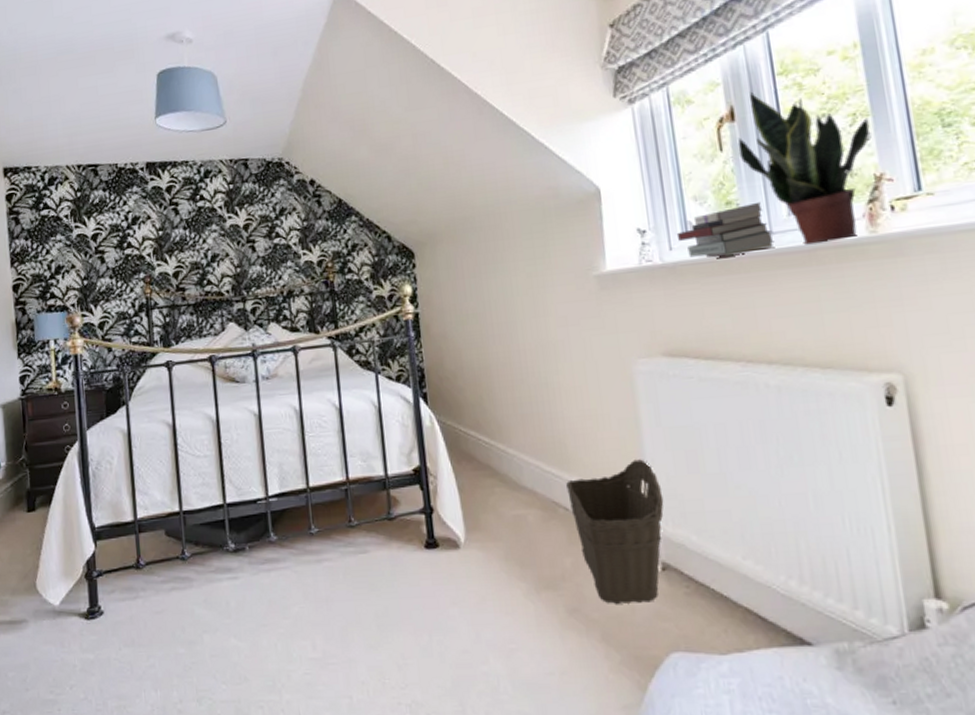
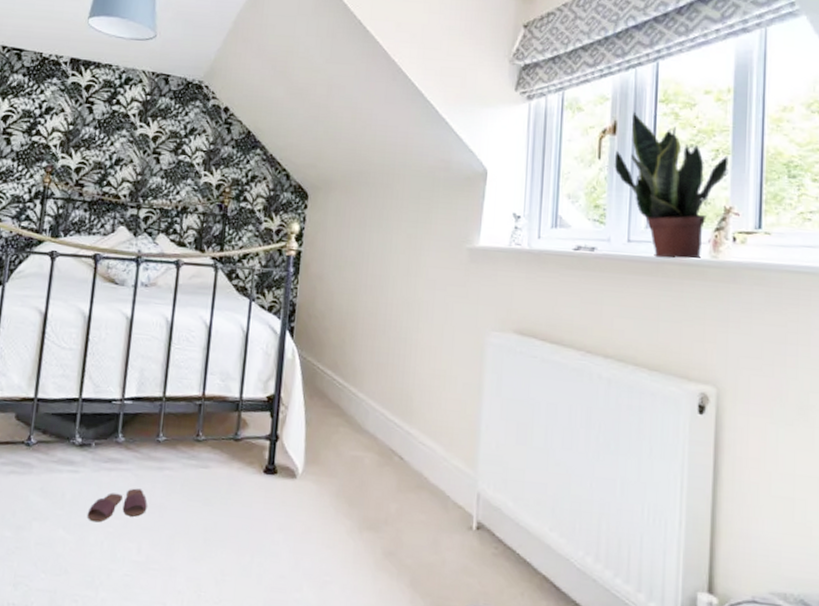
slippers: none [256,585,314,626] -> present [88,488,147,522]
wicker basket: present [566,459,664,604] -> none [405,423,490,557]
books: present [676,201,774,258] -> none [546,210,630,255]

